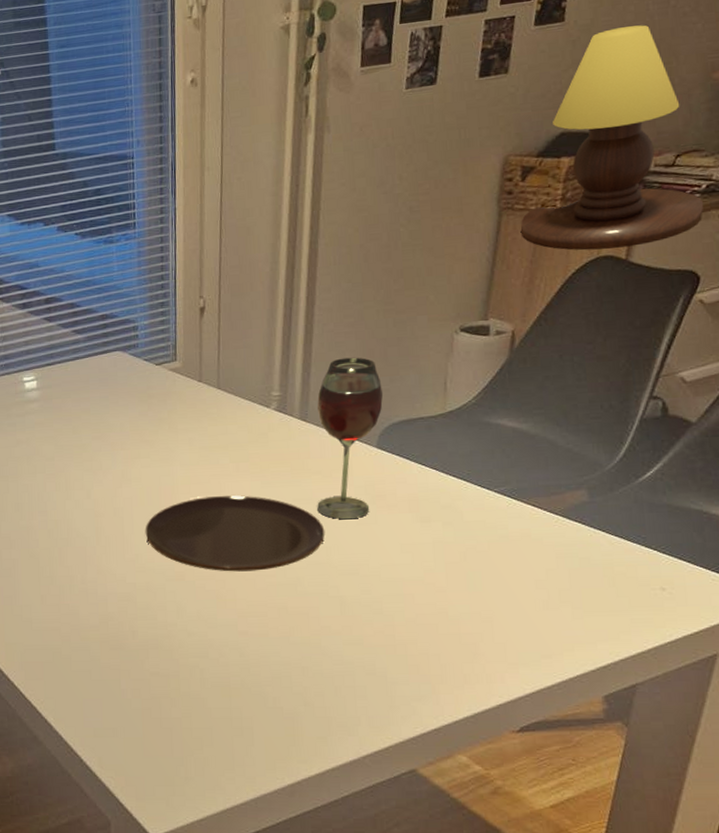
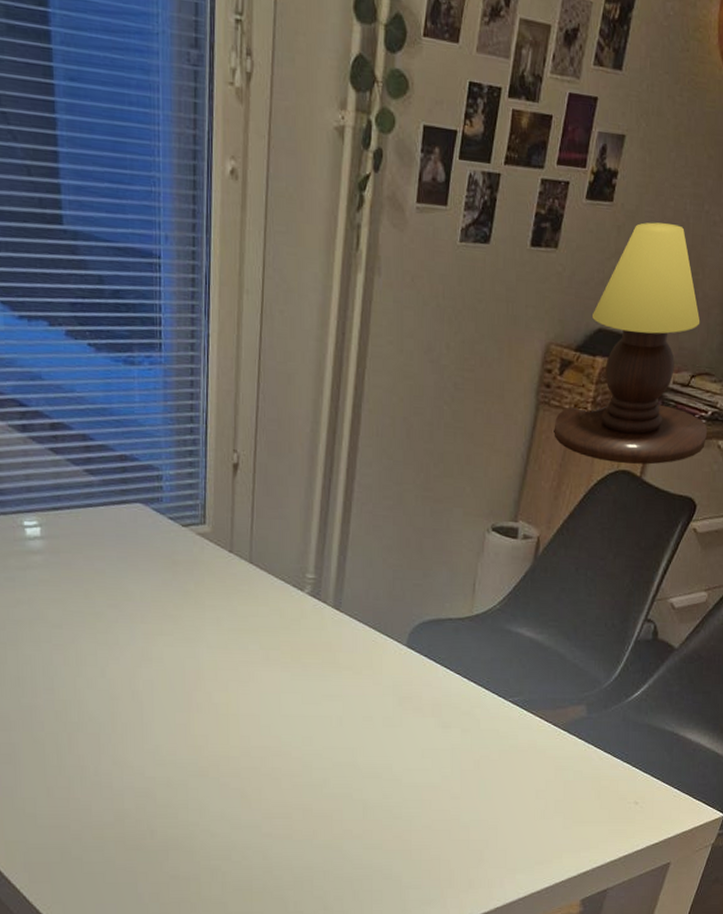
plate: present [145,495,325,572] -> none [166,685,352,770]
wineglass: present [317,357,384,520] -> none [346,544,416,721]

